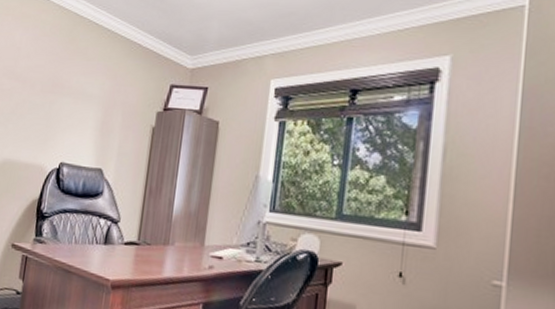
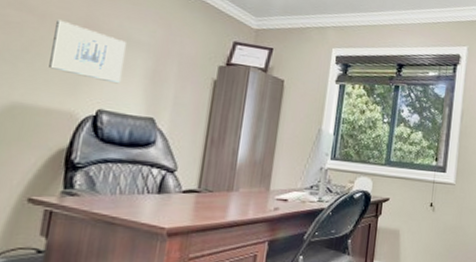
wall art: none [28,82,82,137] -> present [49,19,126,84]

